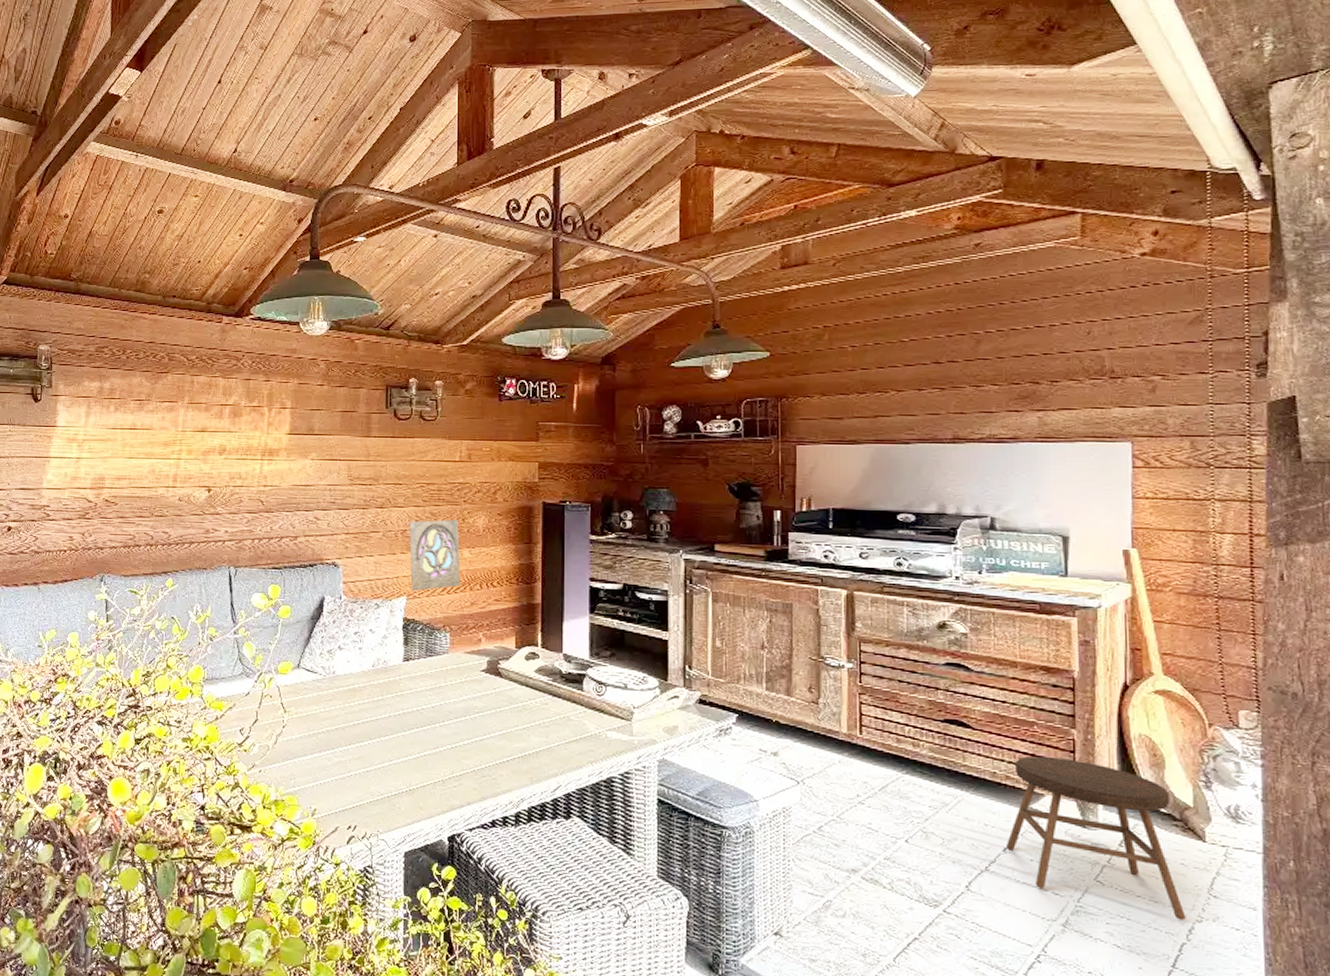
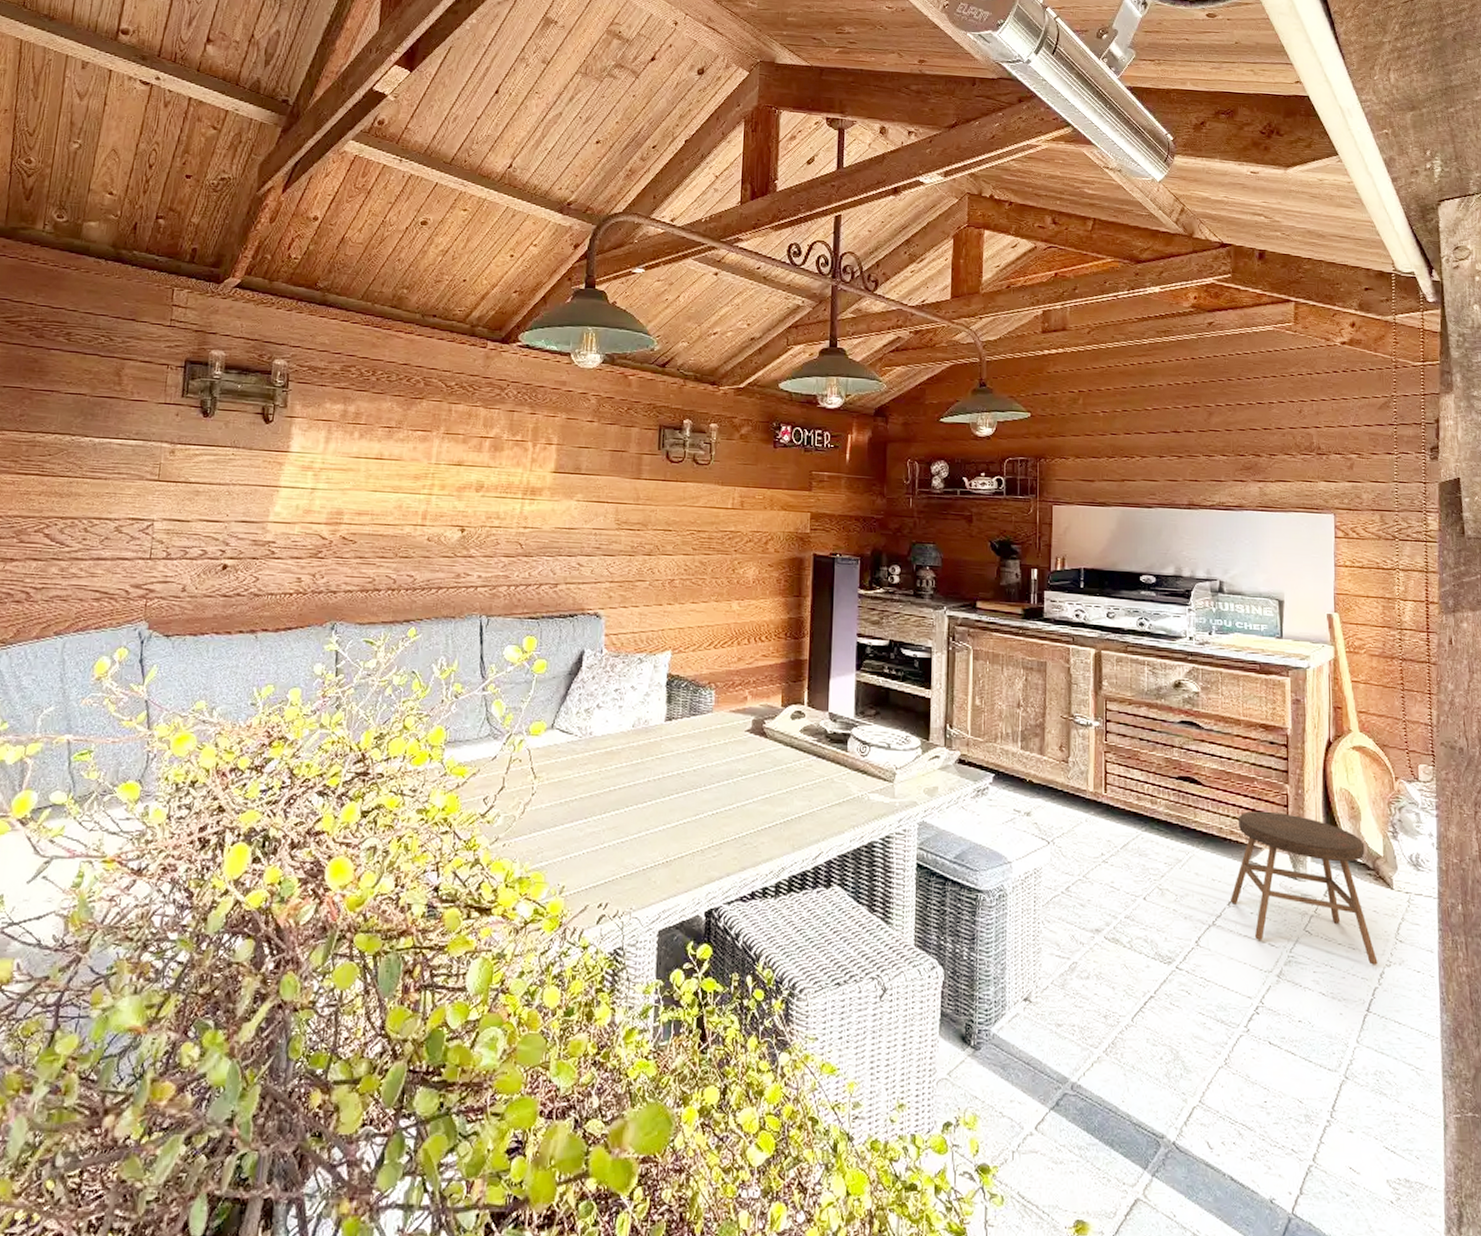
wall ornament: present [409,519,461,592] -> none [676,569,729,646]

